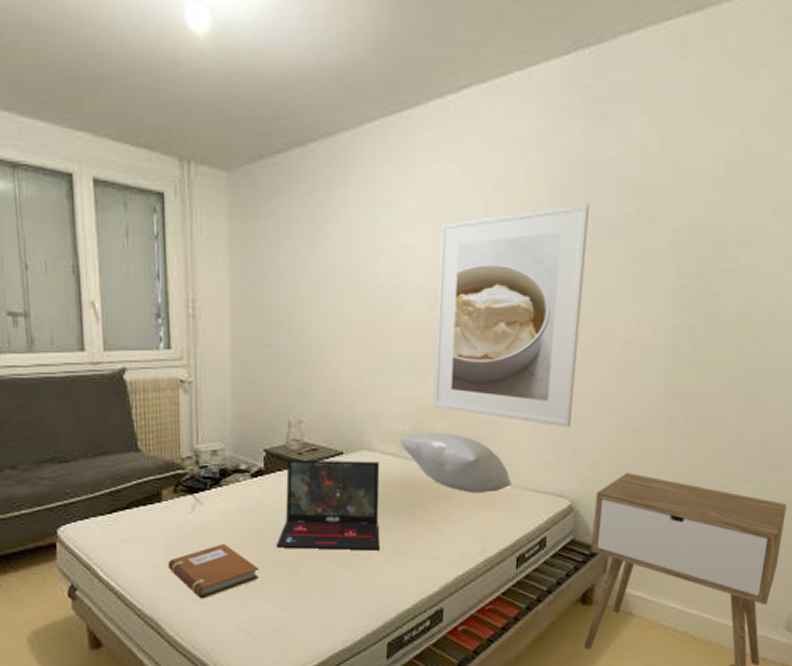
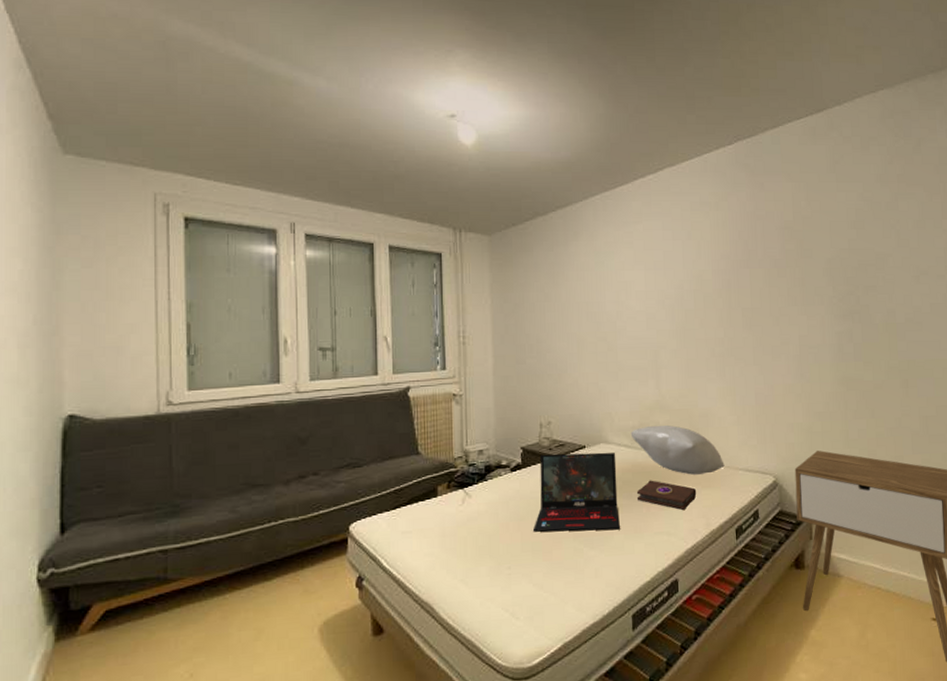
notebook: present [168,543,260,599] -> none [442,530,520,583]
book: none [402,496,475,534] -> present [636,480,697,511]
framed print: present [433,203,589,428] -> none [650,245,767,416]

